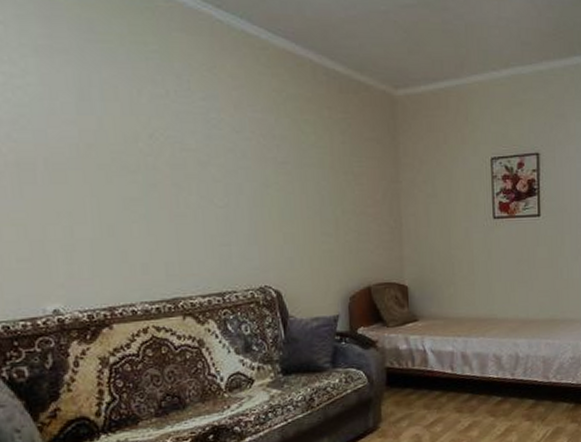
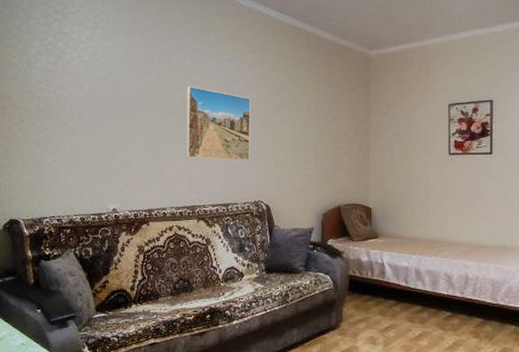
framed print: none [147,133,249,236] -> present [185,85,251,161]

